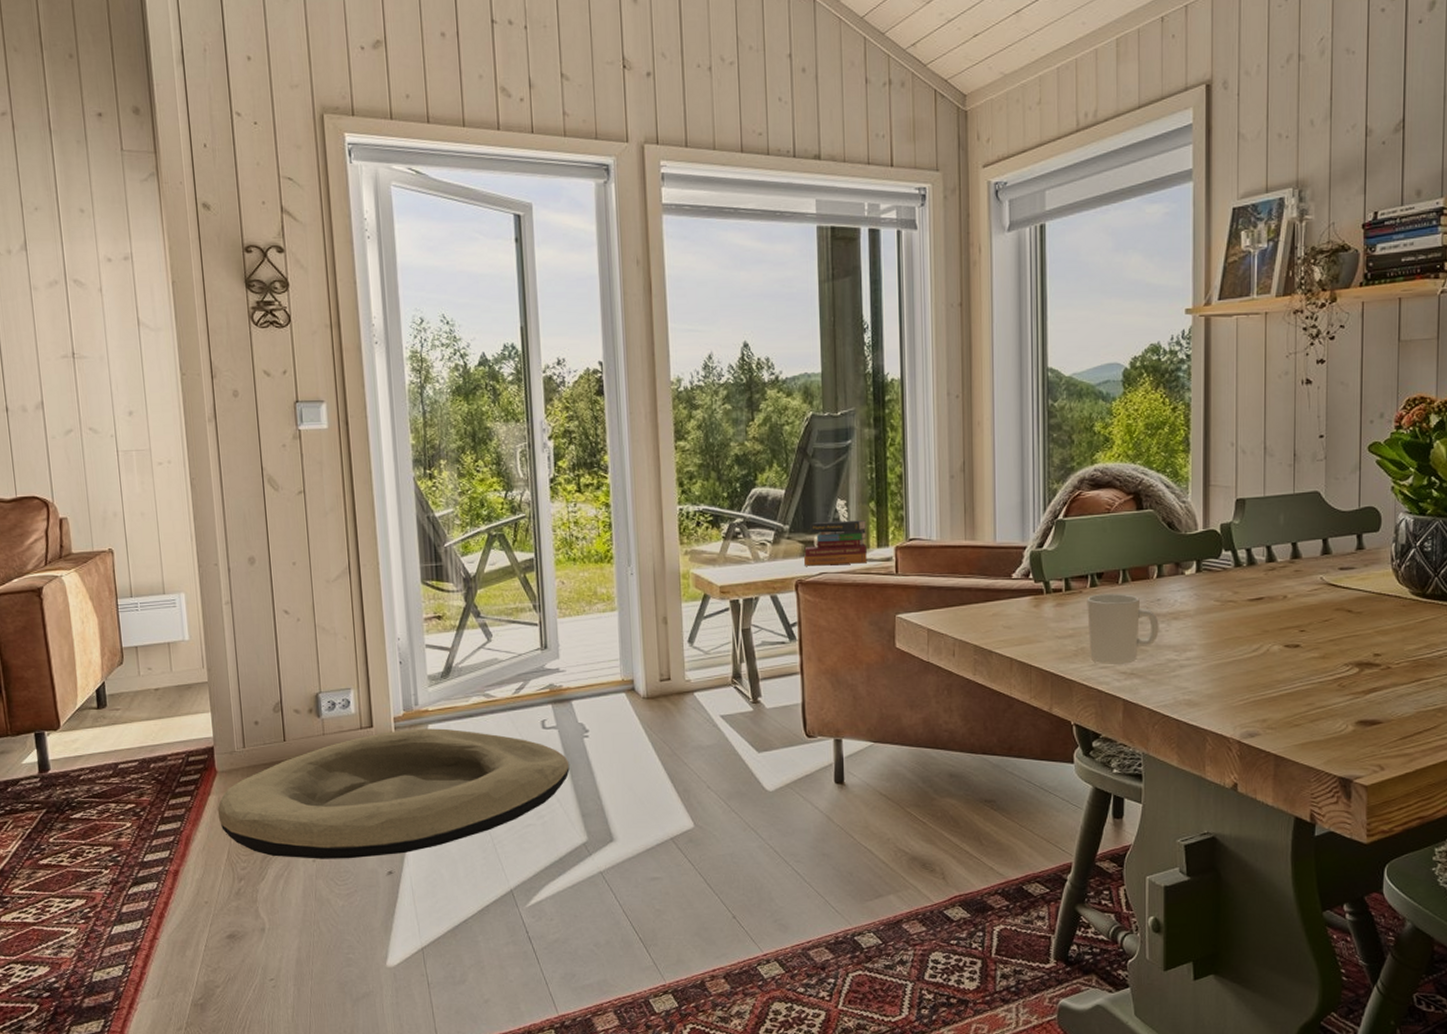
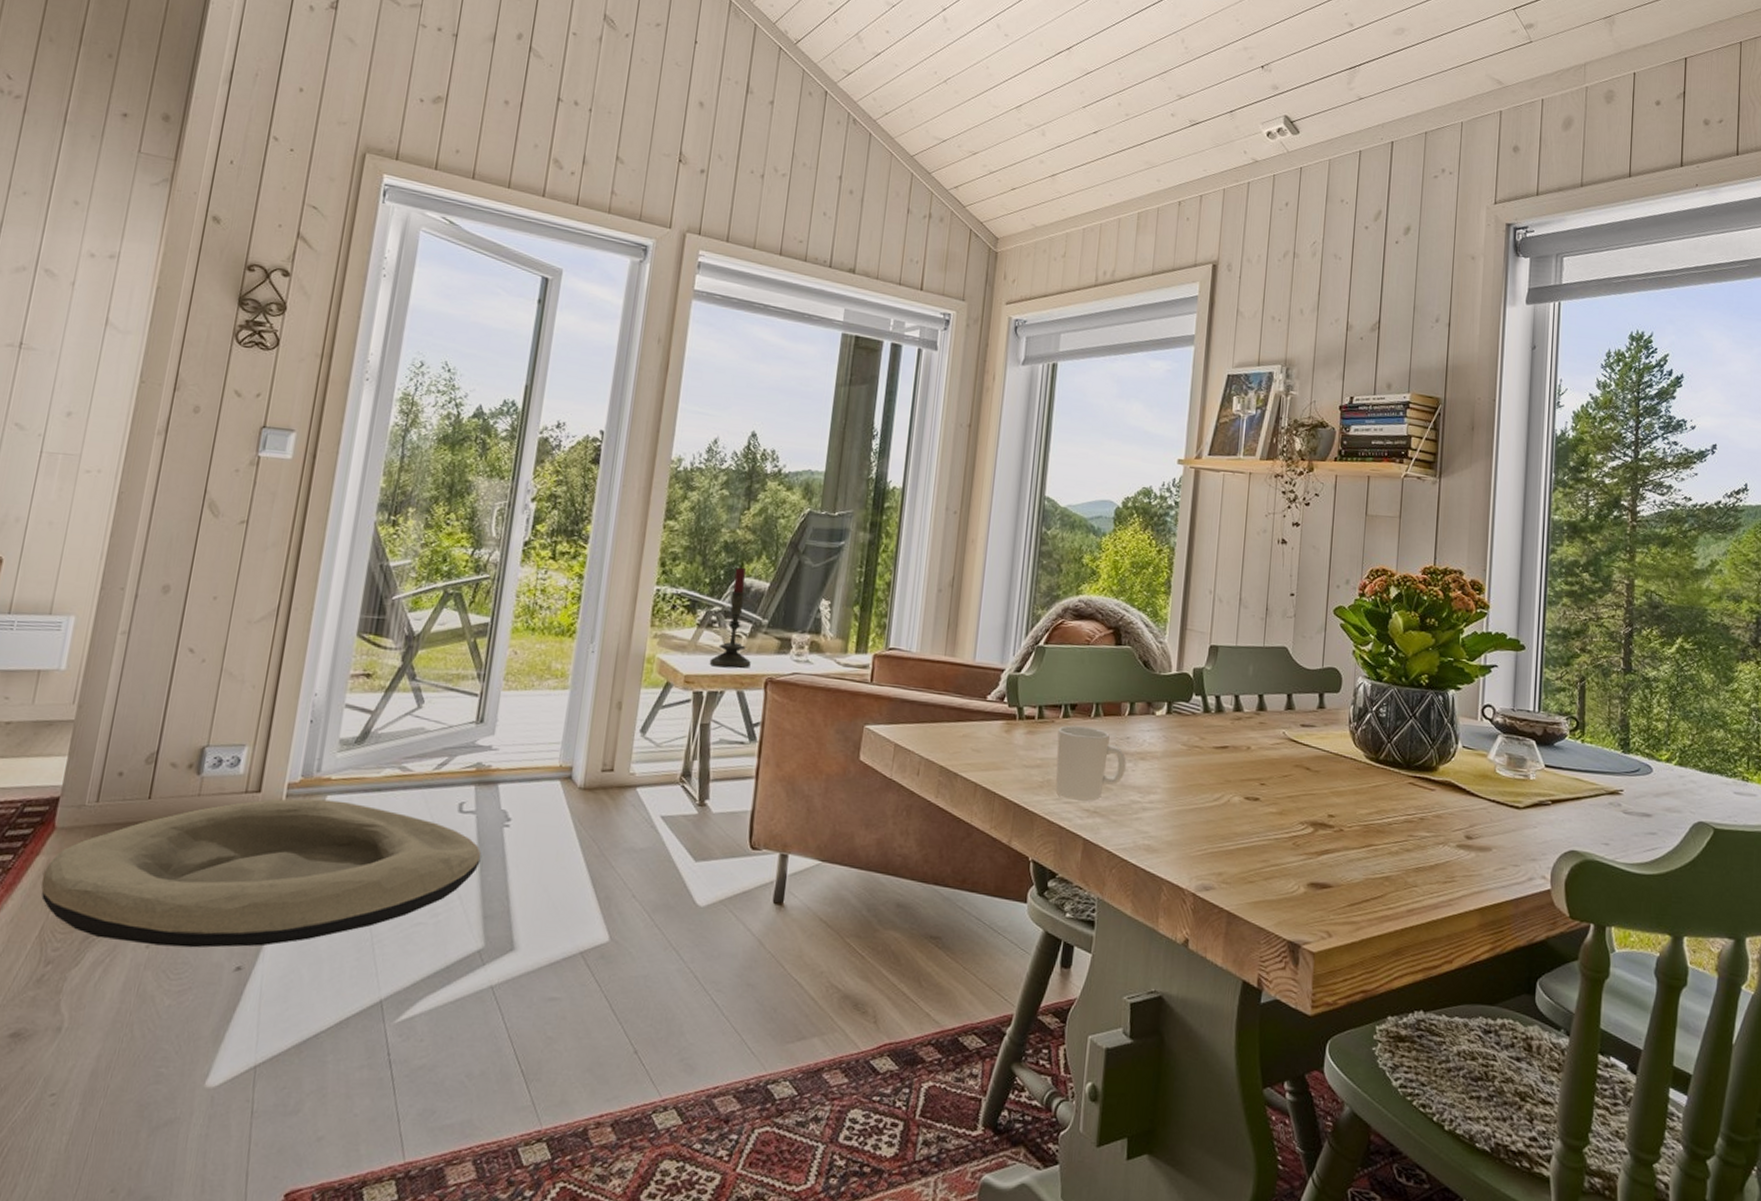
candle: none [740,475,779,575] -> present [709,564,751,668]
books: present [803,520,868,566] -> none [777,619,848,668]

